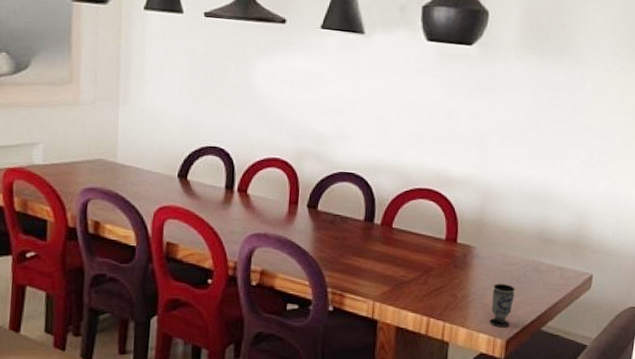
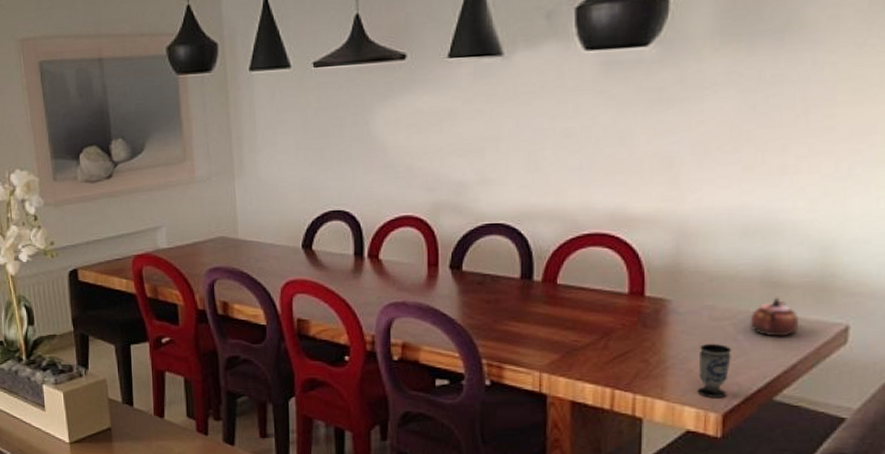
teapot: none [528,250,562,281] -> present [749,297,800,337]

